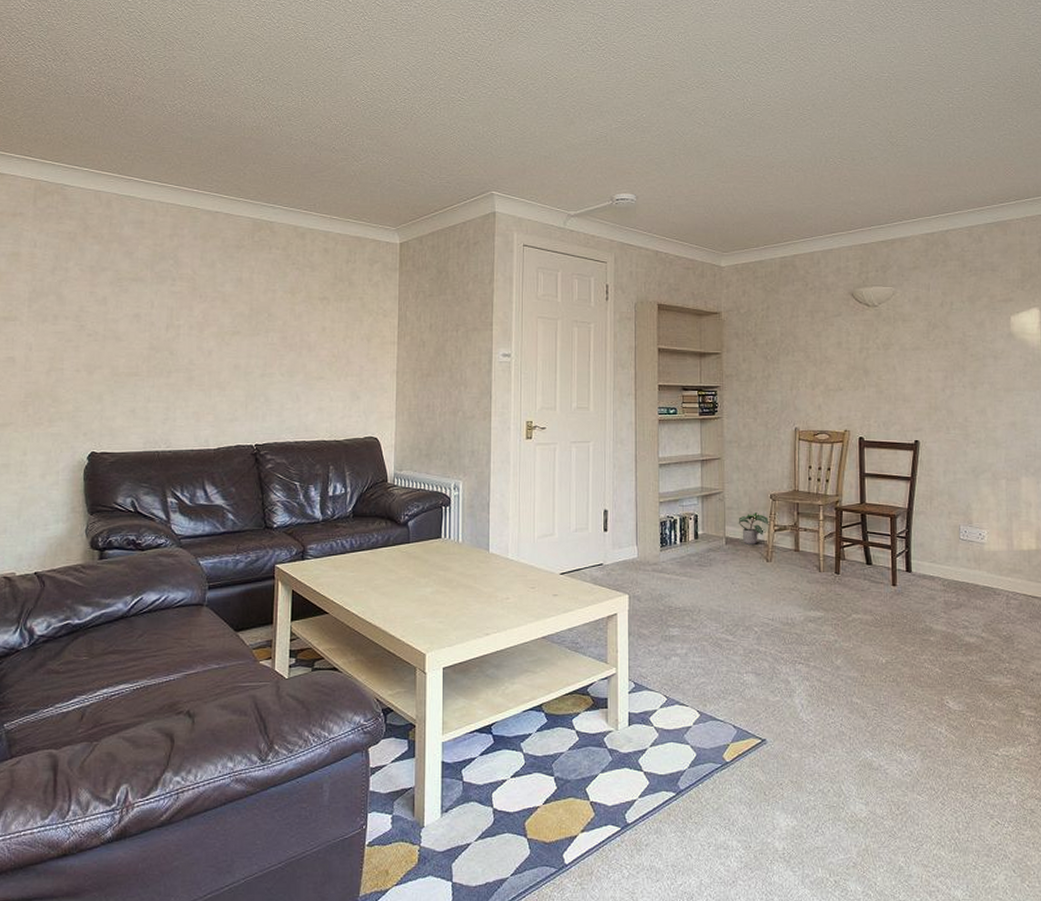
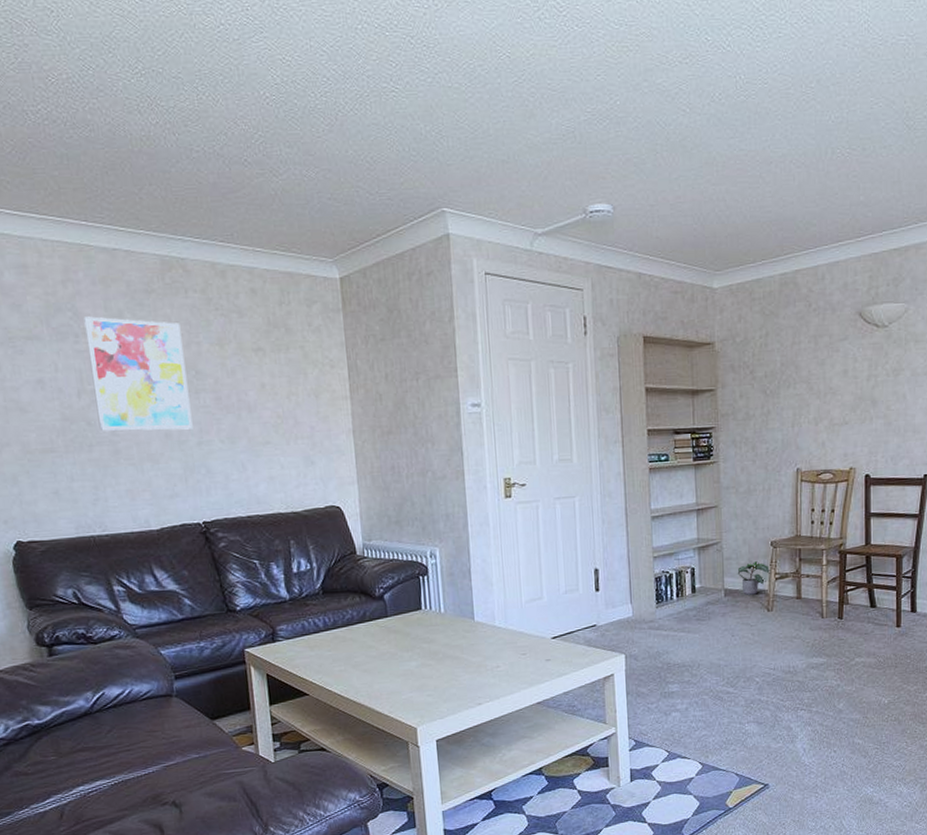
wall art: none [179,264,261,363] -> present [83,316,193,431]

